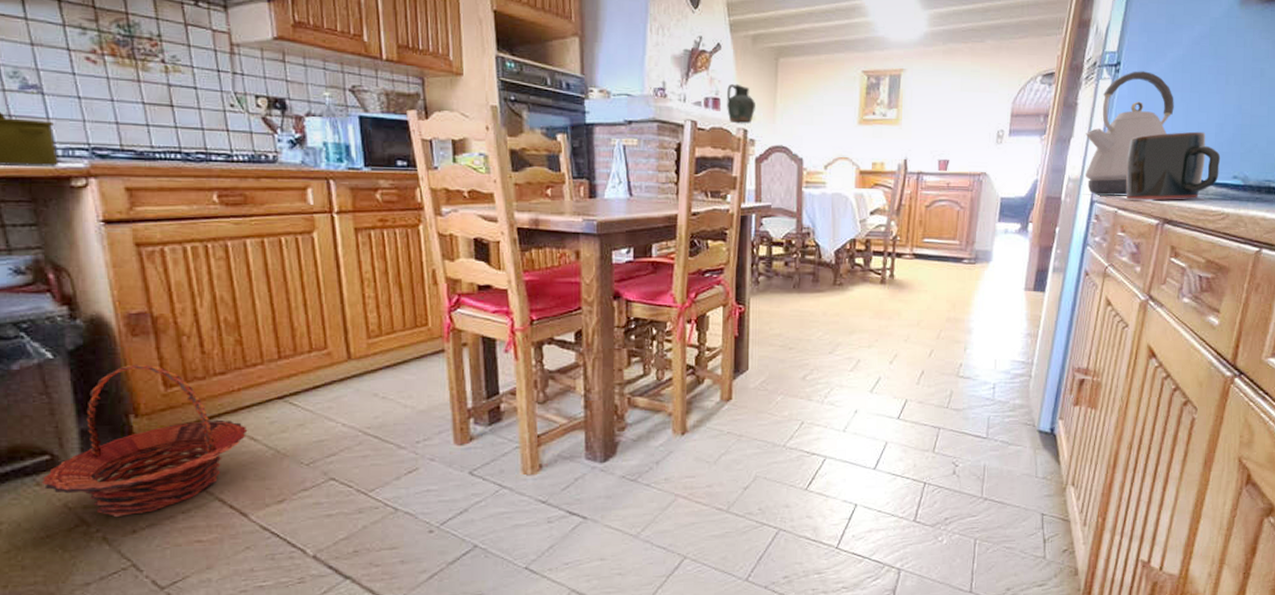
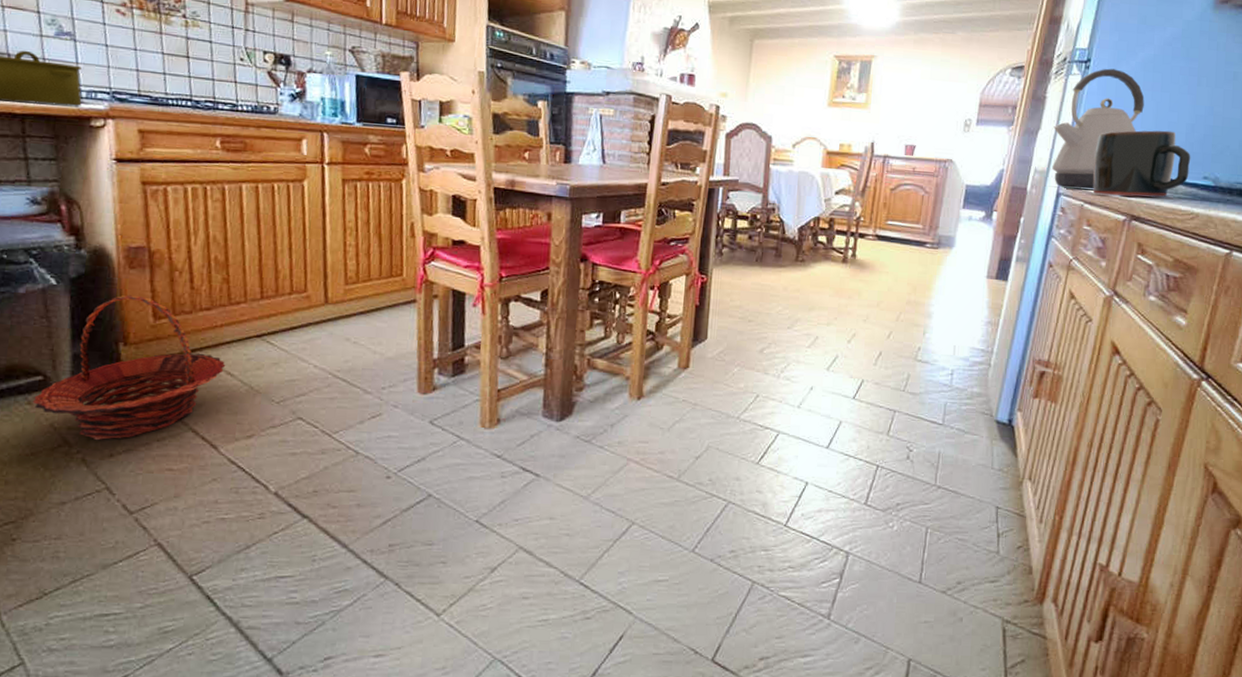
ceramic jug: present [727,83,755,124] -> none [701,61,729,101]

